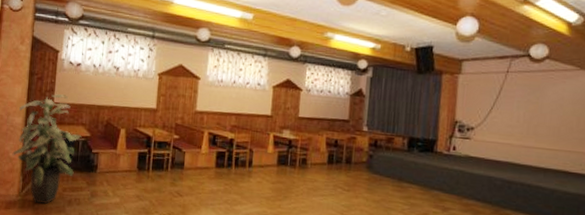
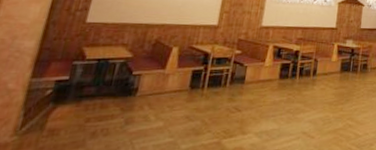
indoor plant: present [12,94,82,204] -> none [12,13,121,140]

